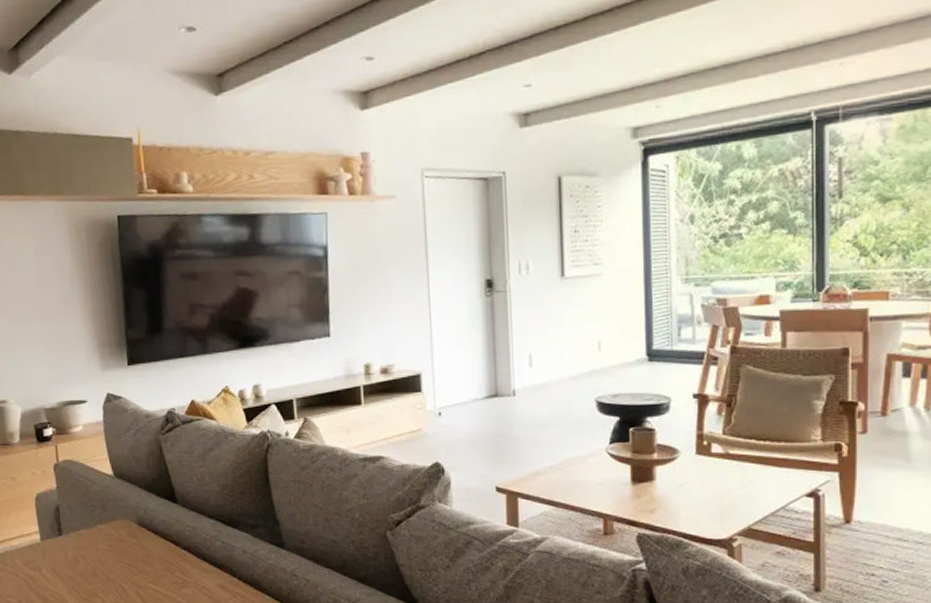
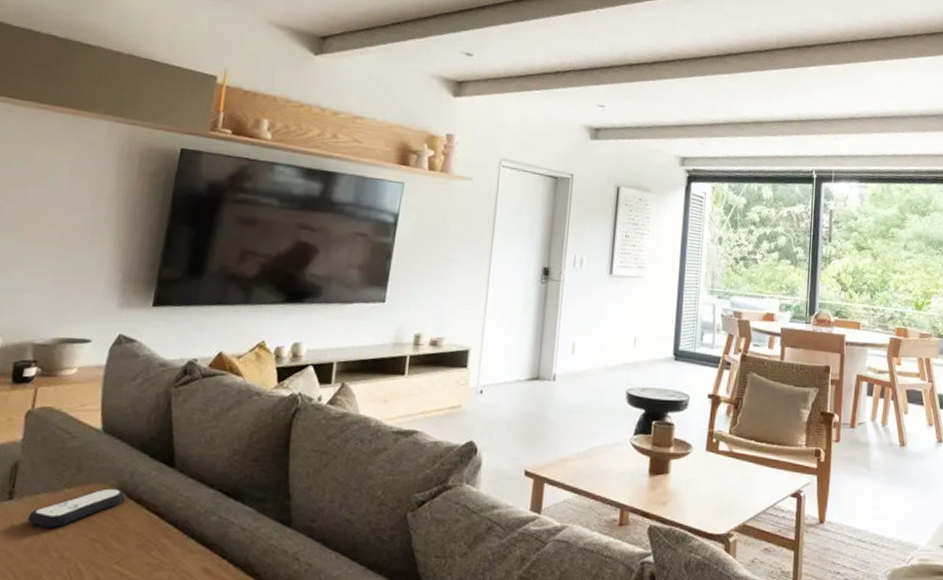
remote control: none [76,523,146,556] -> present [28,488,127,527]

